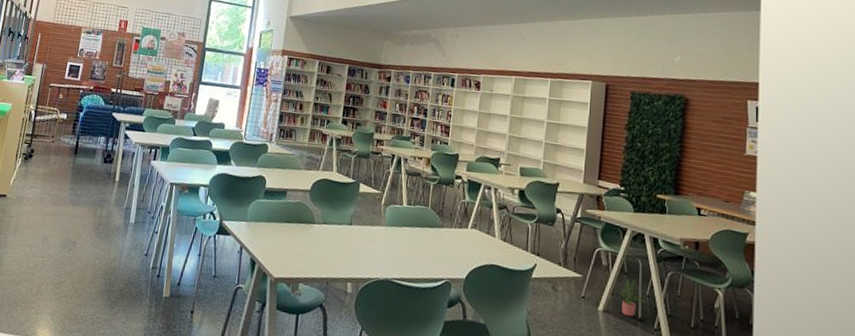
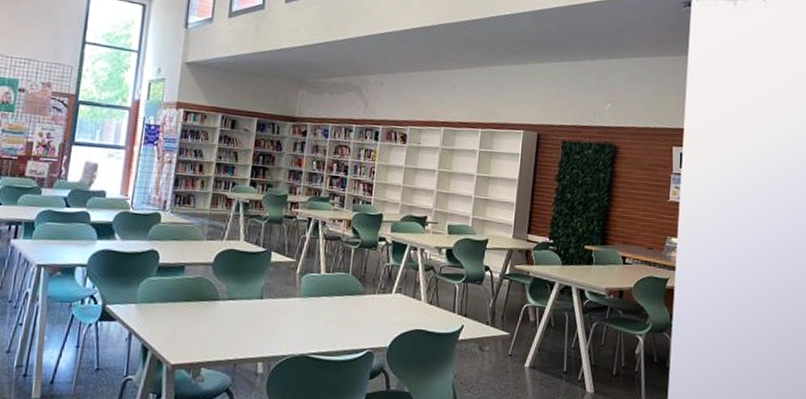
potted plant: present [614,279,646,317] -> none [541,333,572,371]

